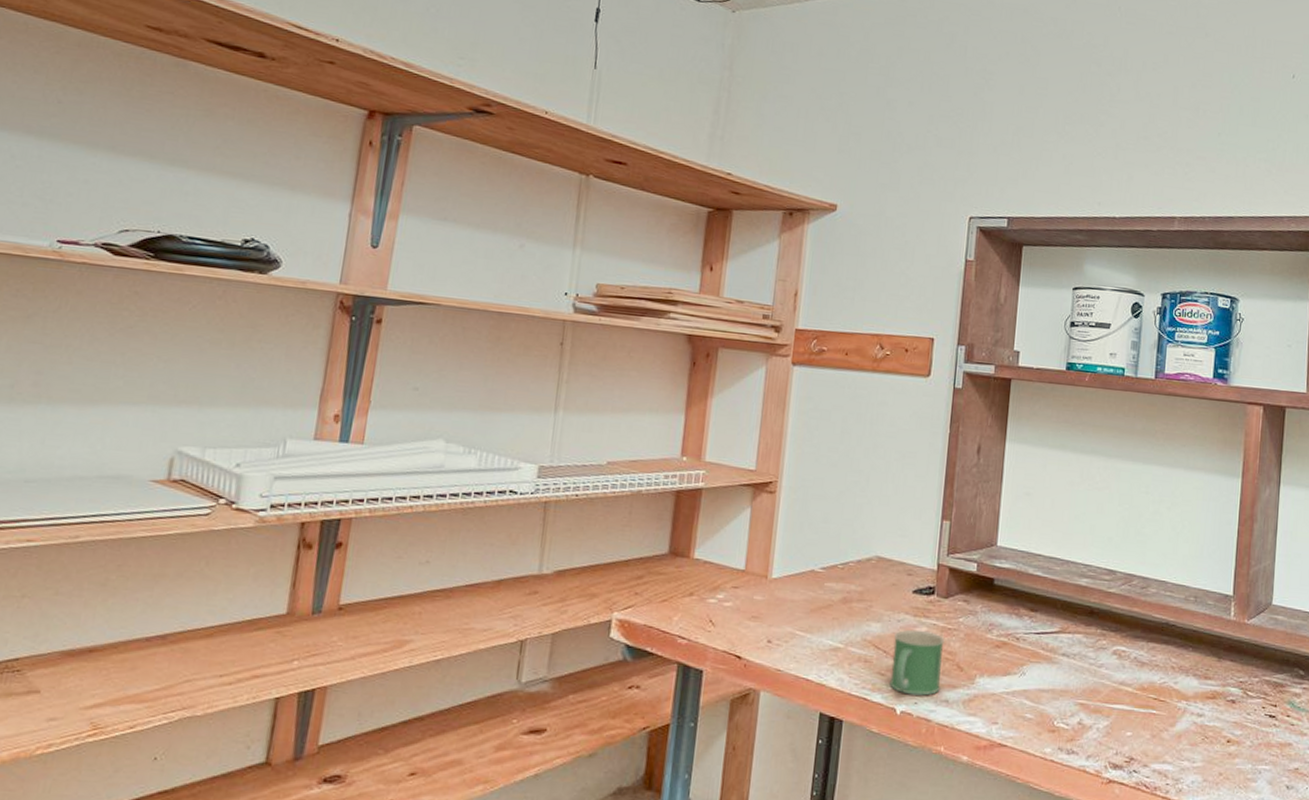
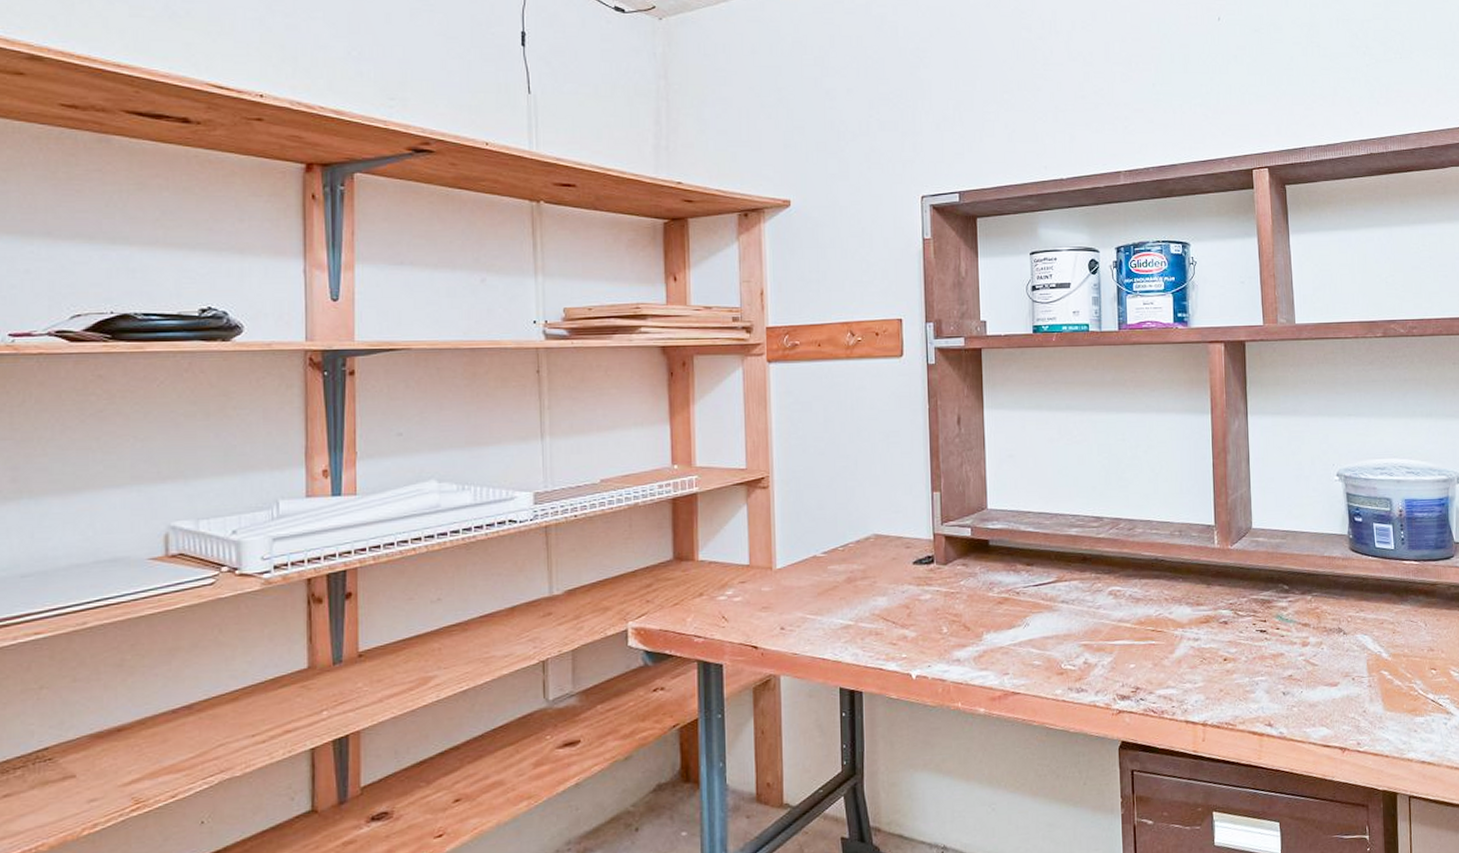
mug: present [890,629,945,696] -> none [900,597,951,659]

